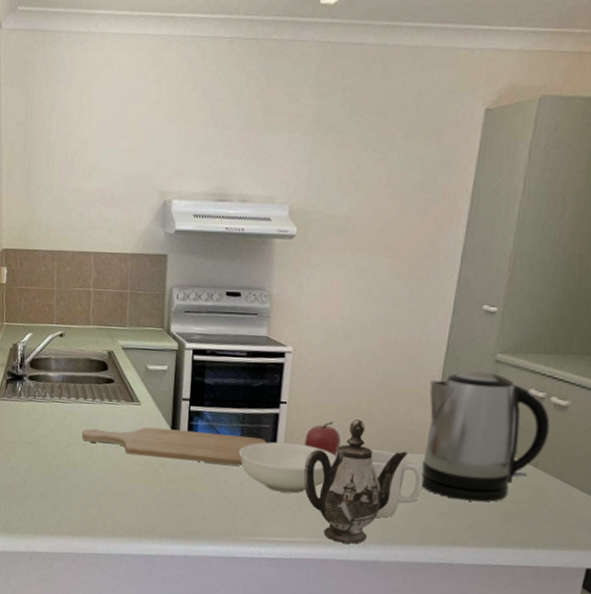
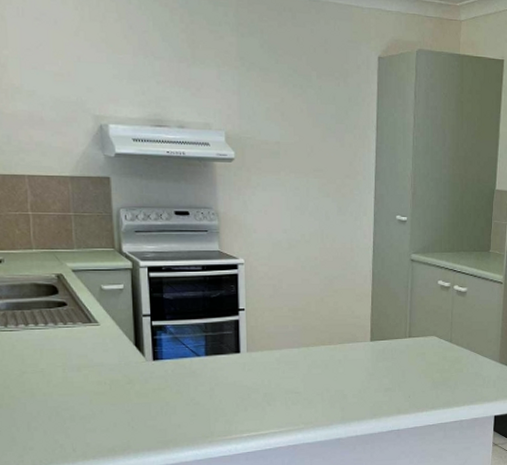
chopping board: present [82,427,266,466] -> none [37,344,230,376]
bowl: present [238,442,337,493] -> none [205,345,295,391]
teapot: present [303,419,408,544] -> none [267,318,354,428]
fruit: present [304,421,341,456] -> none [265,322,296,352]
mug: present [370,448,424,518] -> none [323,342,368,400]
kettle: present [421,371,550,502] -> none [364,270,456,376]

